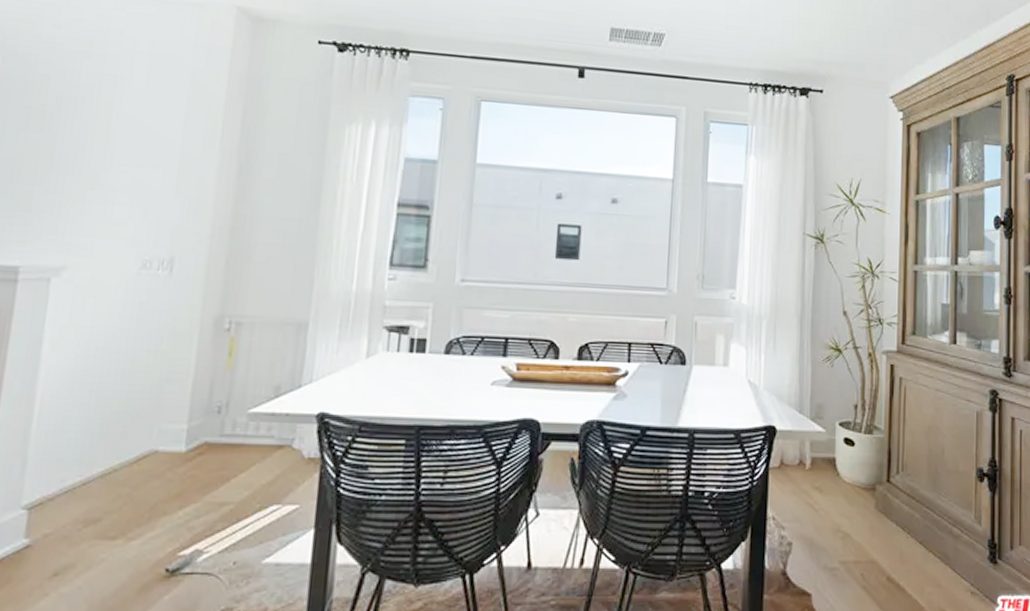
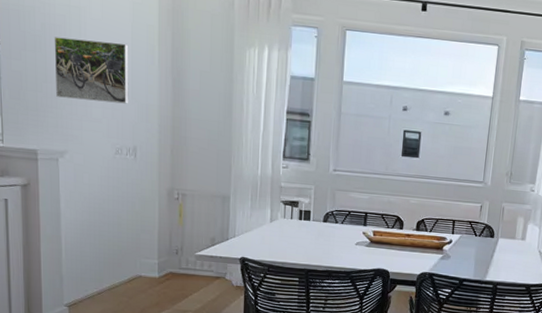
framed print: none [62,113,180,200] -> present [54,37,129,104]

